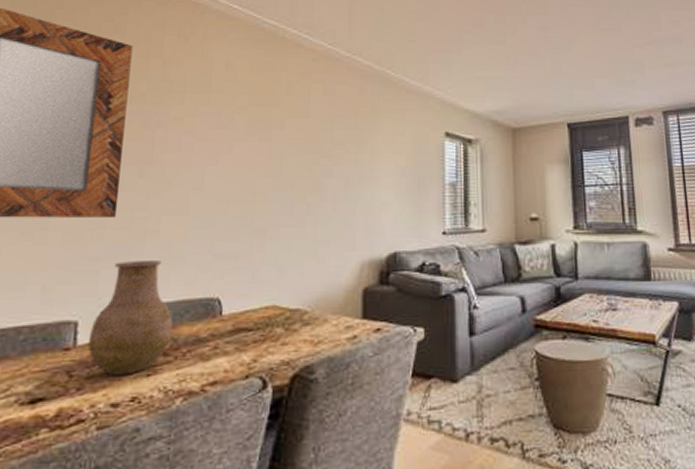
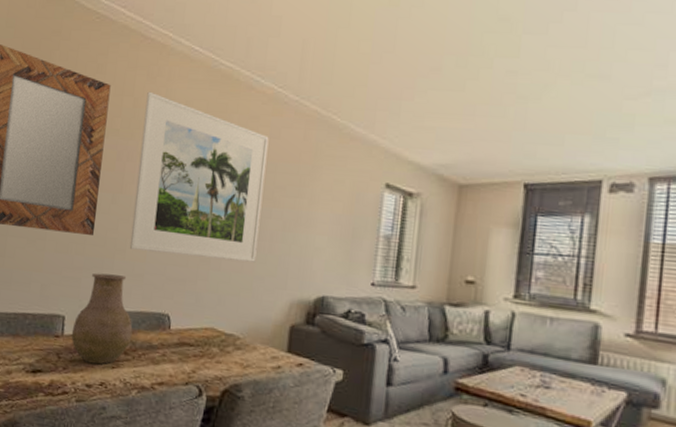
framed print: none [164,51,323,228] -> present [129,91,269,262]

